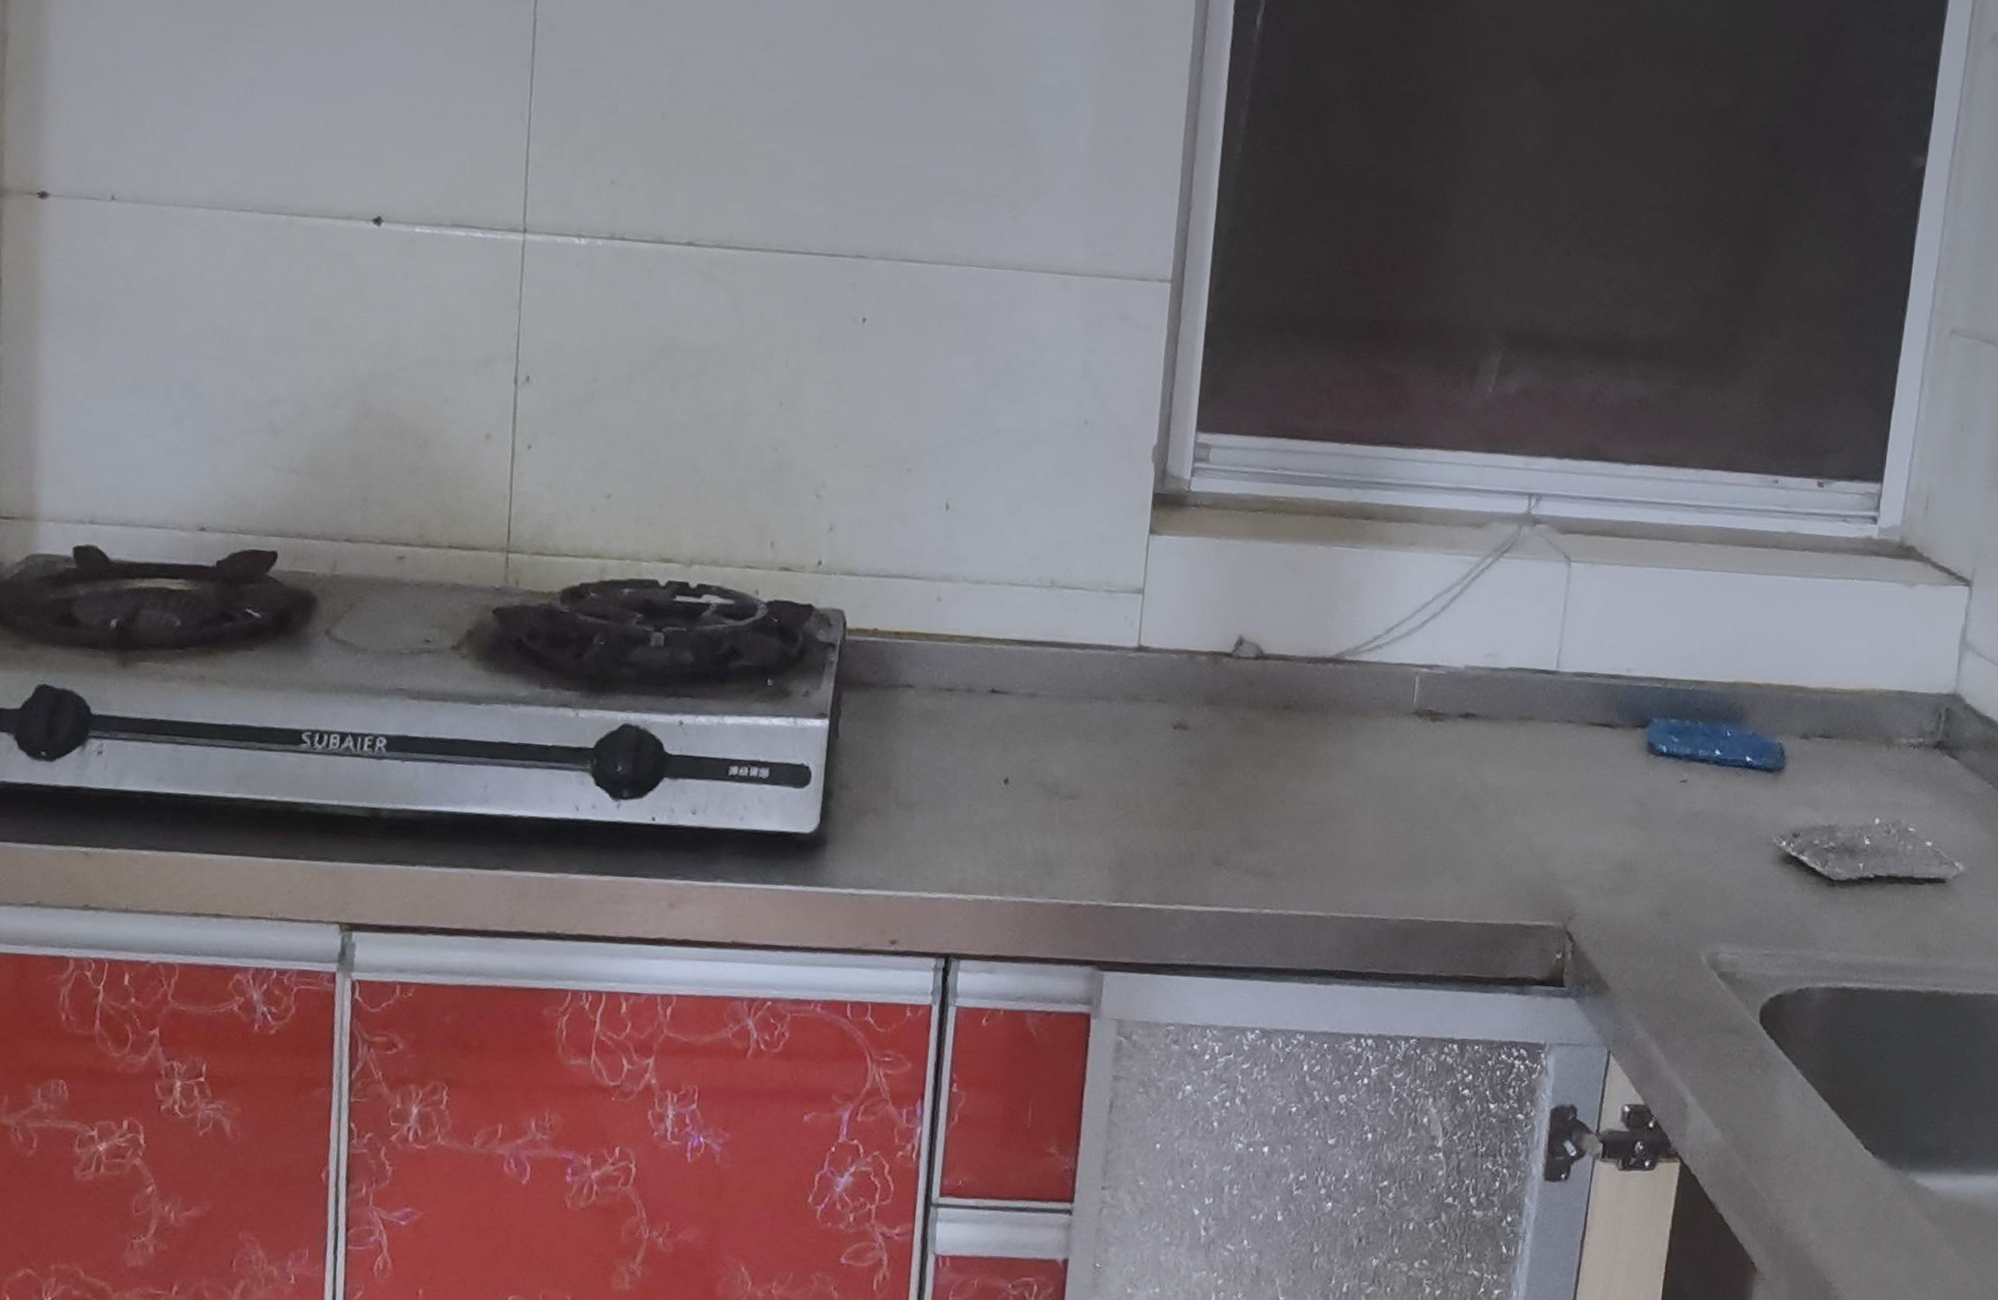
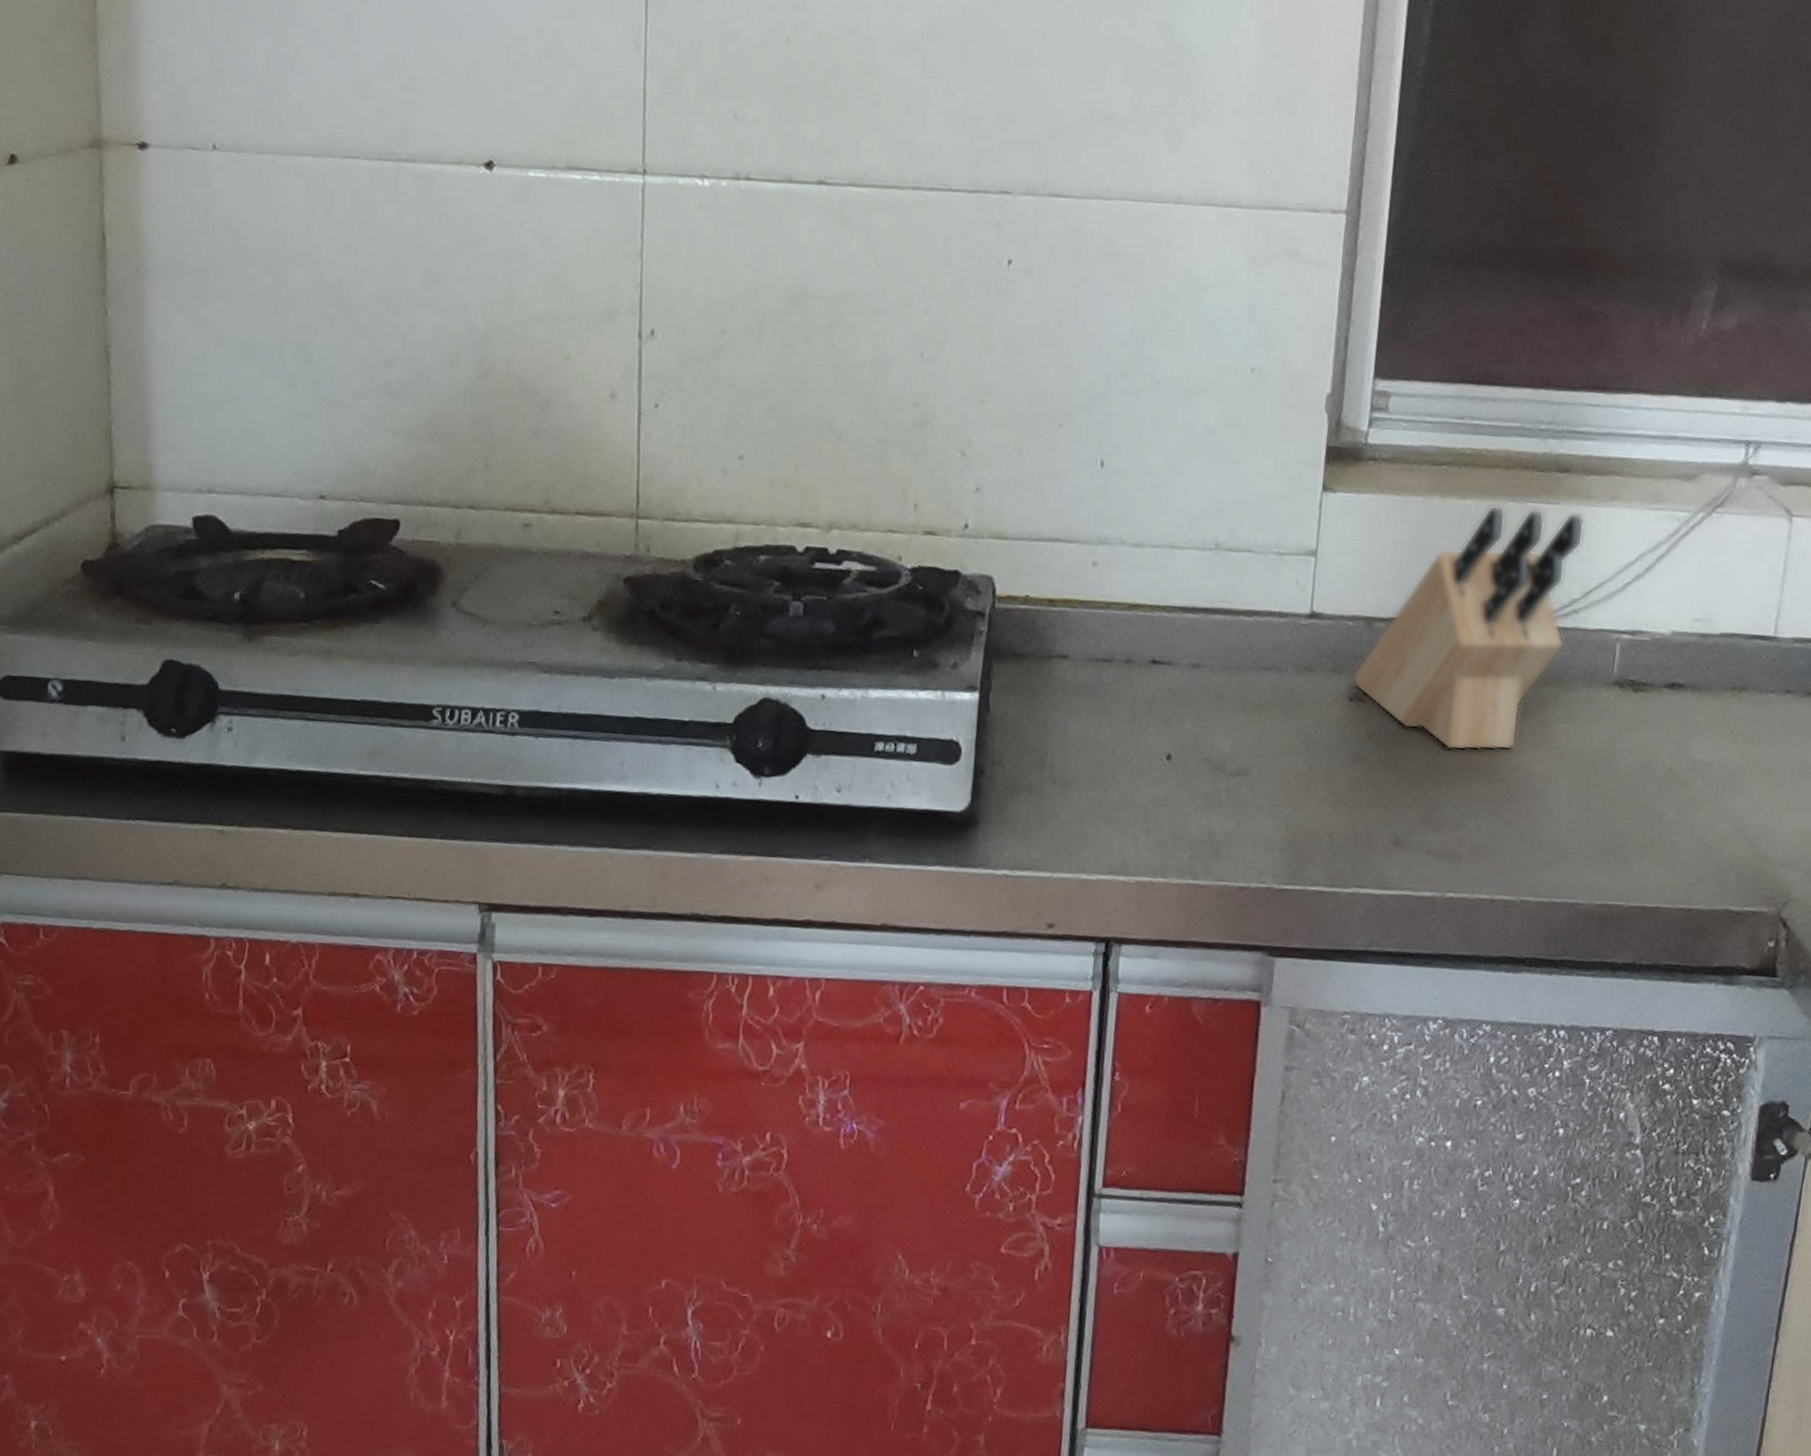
knife block: none [1176,548,1386,776] -> present [1352,505,1585,751]

